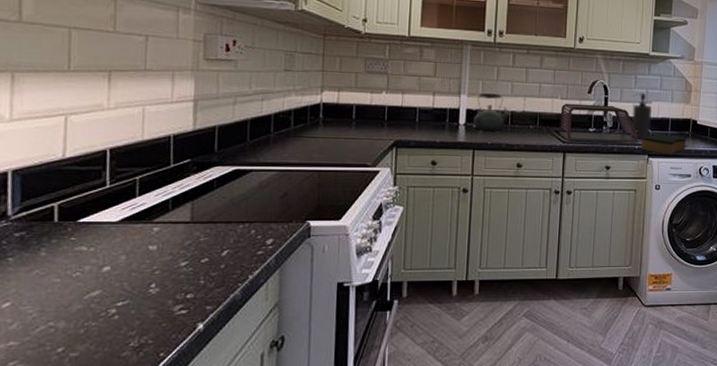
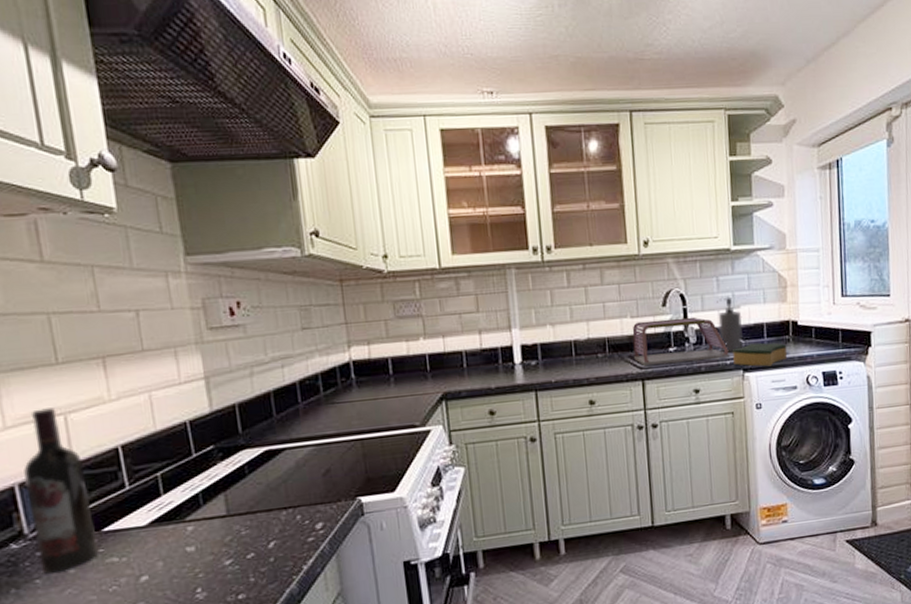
wine bottle: none [15,107,74,253] -> present [23,407,99,574]
kettle: present [473,93,512,132] -> none [531,322,575,368]

